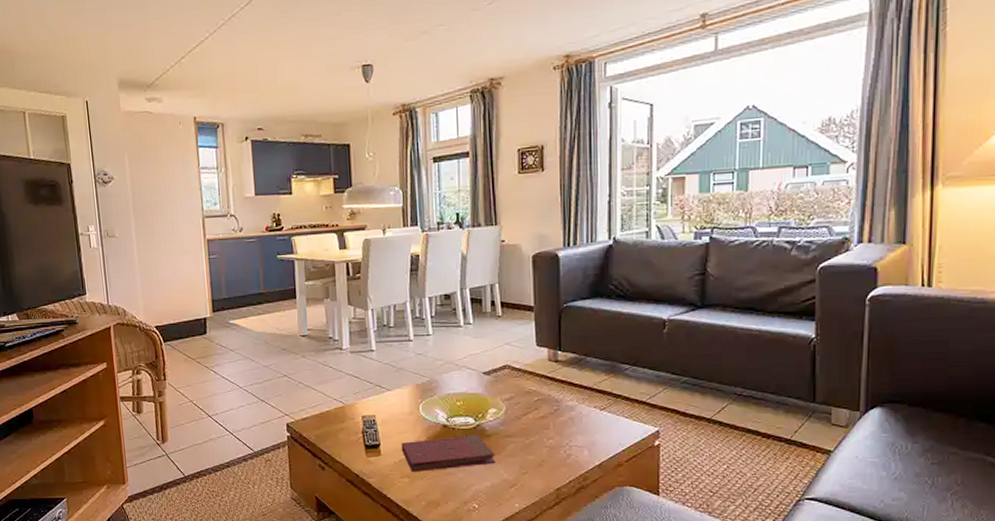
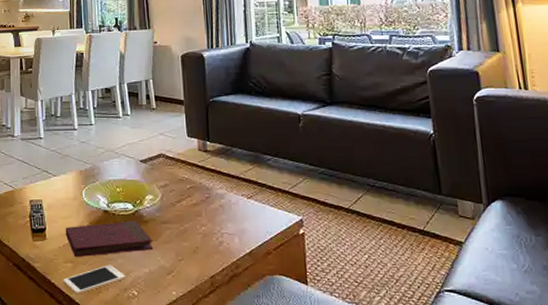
cell phone: none [399,479,466,508] -> present [63,265,126,295]

